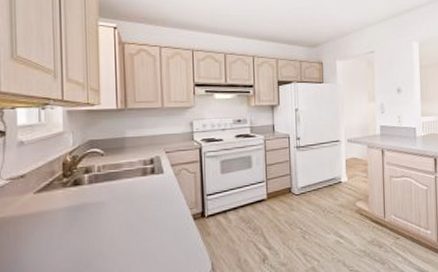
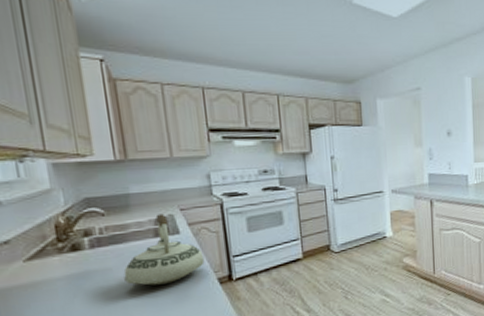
teakettle: none [114,155,182,219] -> present [123,213,205,286]

